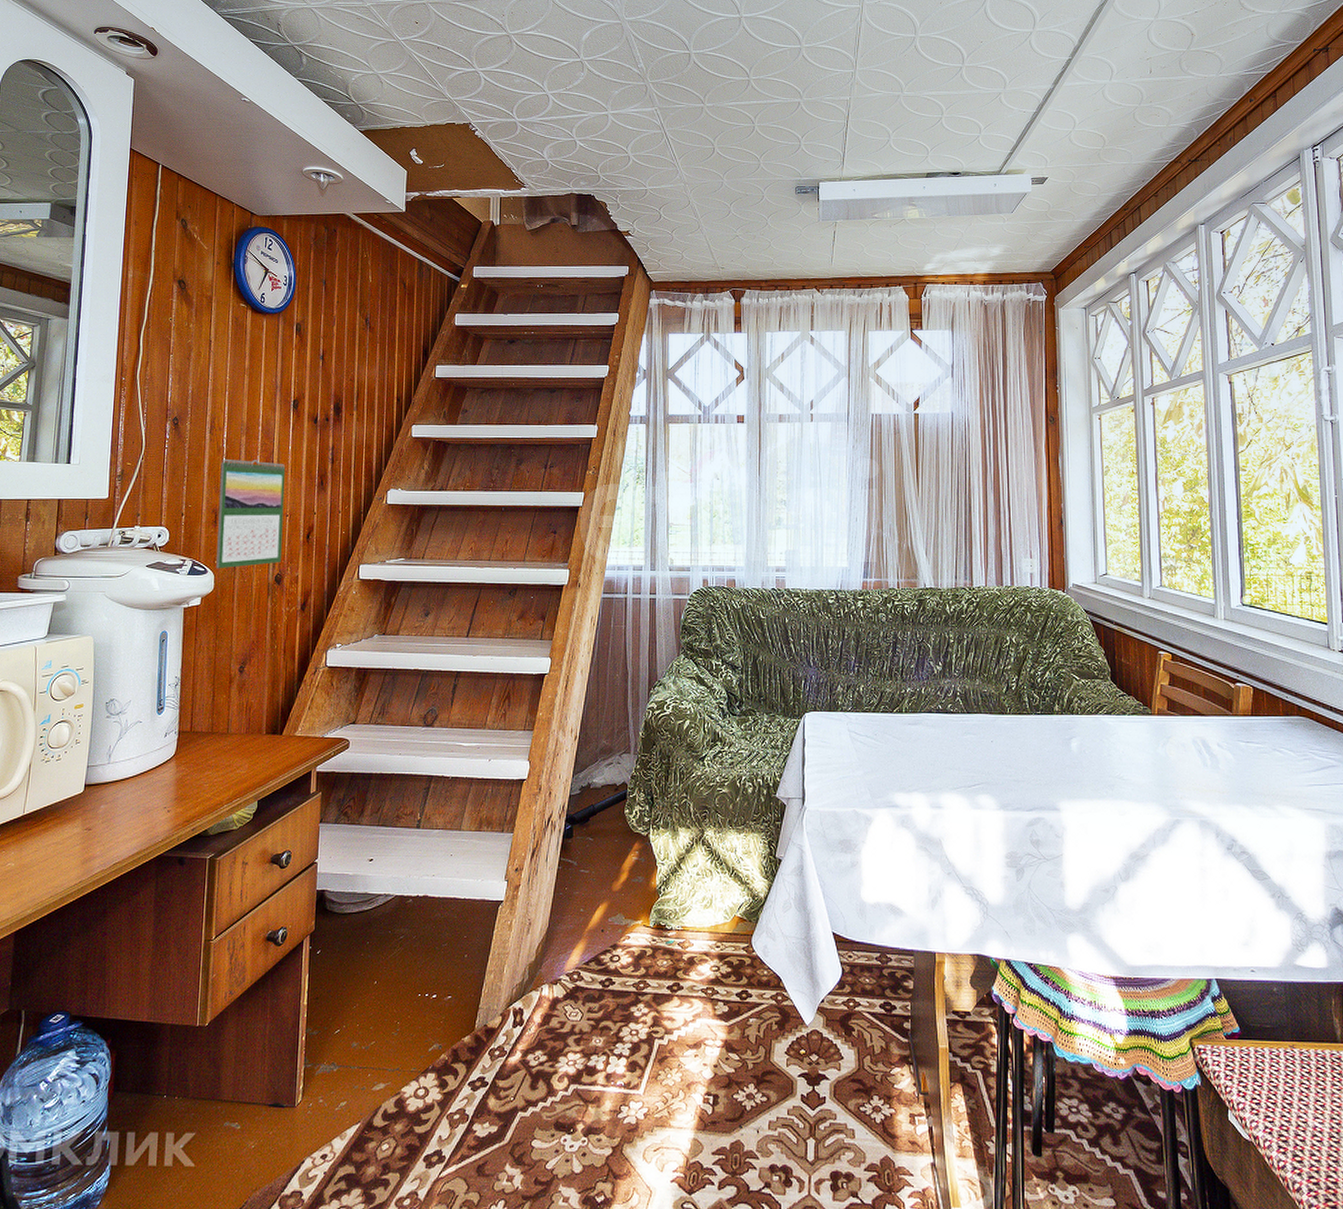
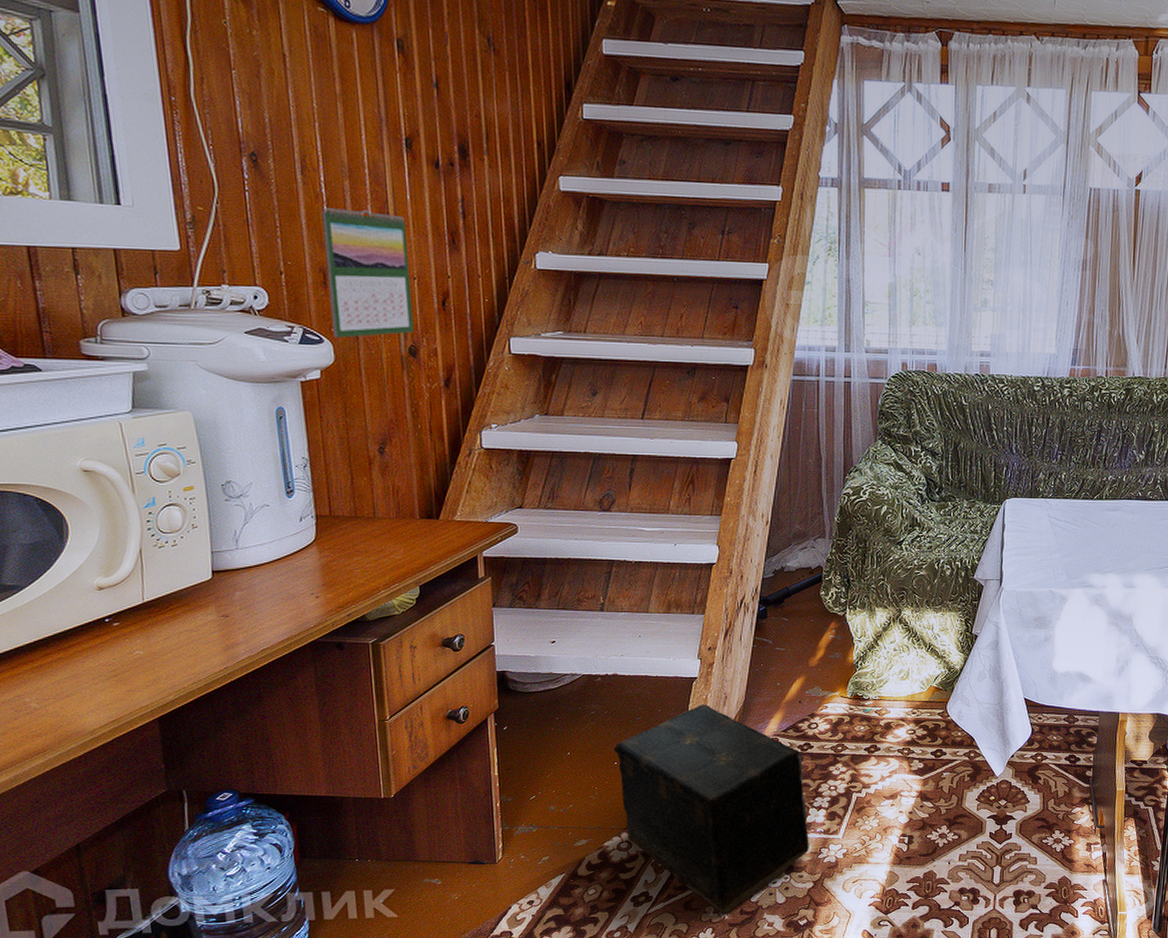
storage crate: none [418,931,609,1183] -> present [613,704,809,914]

